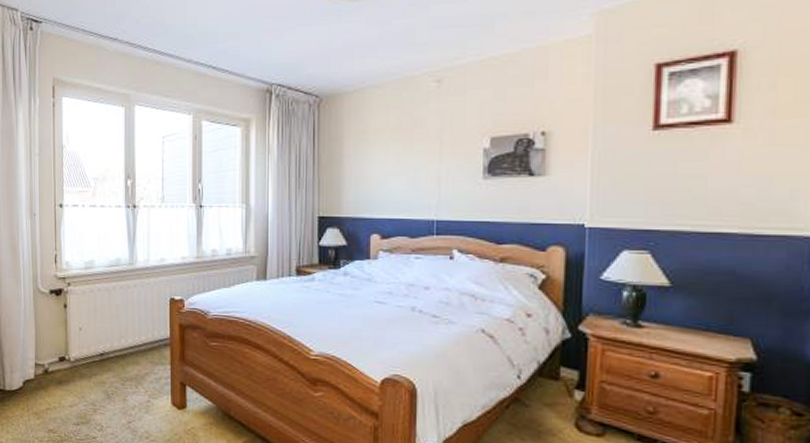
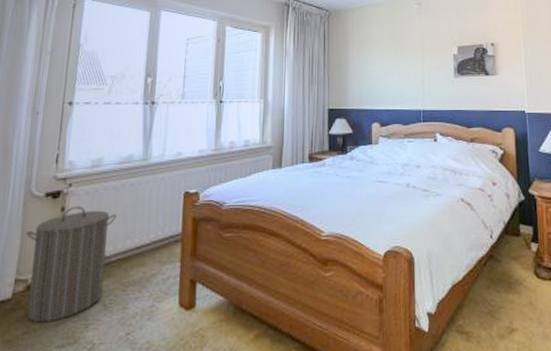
laundry hamper: none [39,304,111,403] -> present [26,206,117,323]

